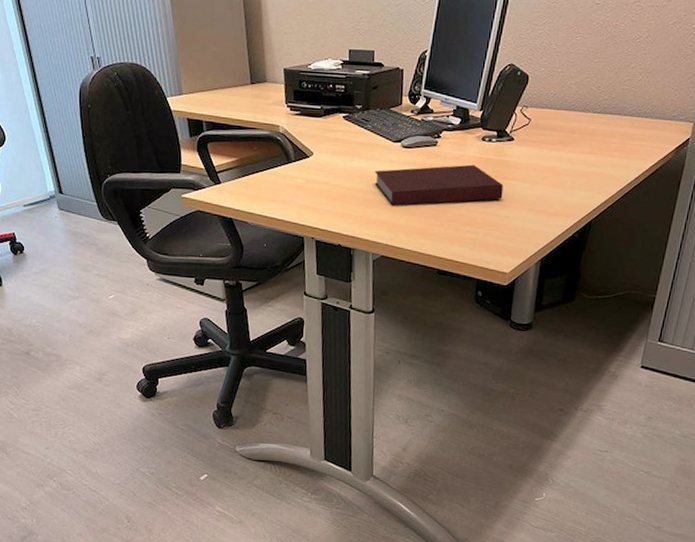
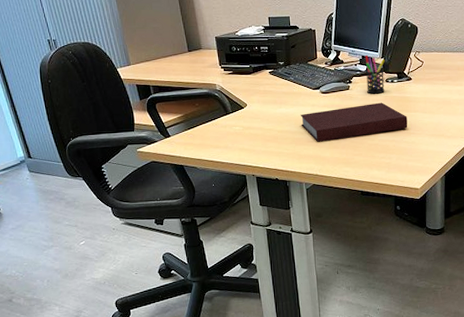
pen holder: none [458,105,484,154] -> present [365,55,385,94]

